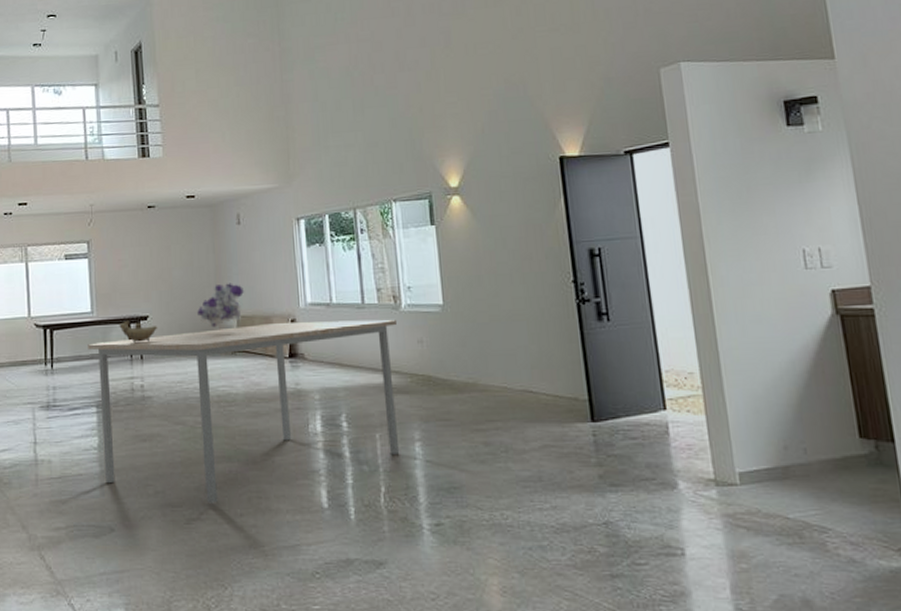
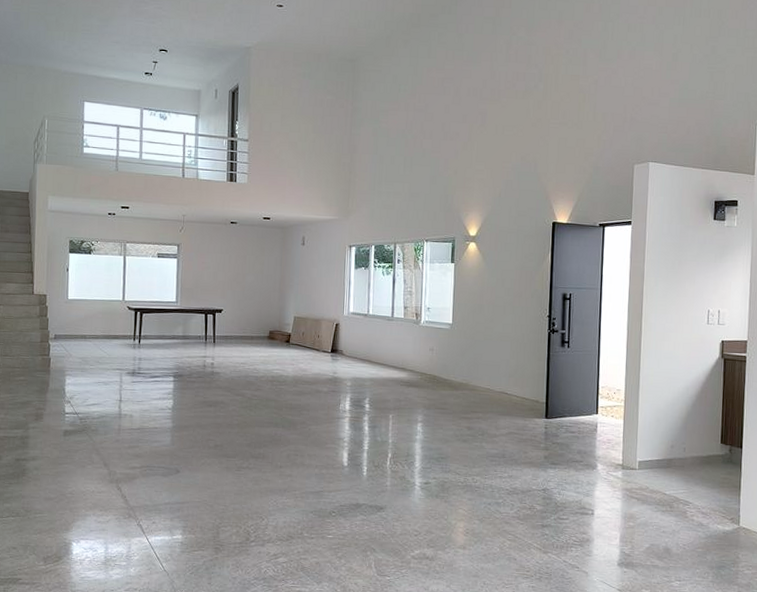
dining table: present [88,319,400,504] -> none [170,324,417,457]
ceramic vessel: present [119,320,158,344] -> none [198,311,230,330]
bouquet: present [196,283,245,328] -> none [261,290,302,324]

